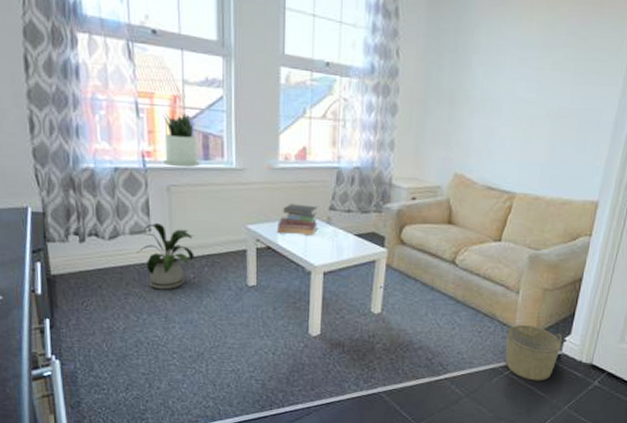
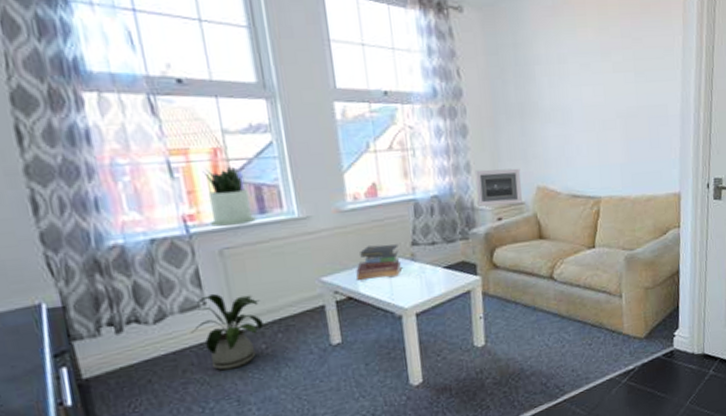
picture frame: none [395,149,441,187] -> present [475,168,522,207]
basket: present [505,324,563,381] -> none [617,326,673,384]

